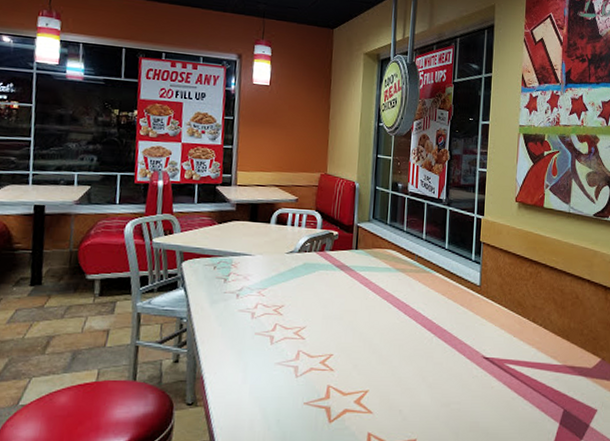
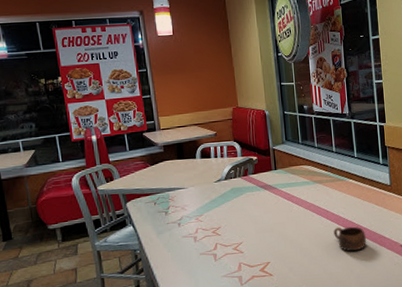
cup: none [410,324,445,356] -> present [334,226,366,252]

